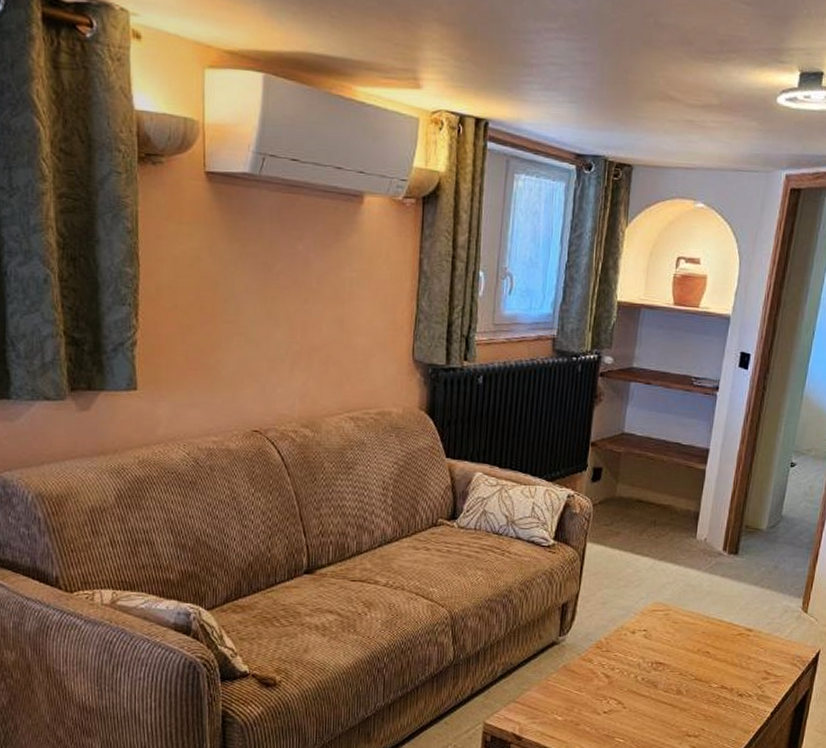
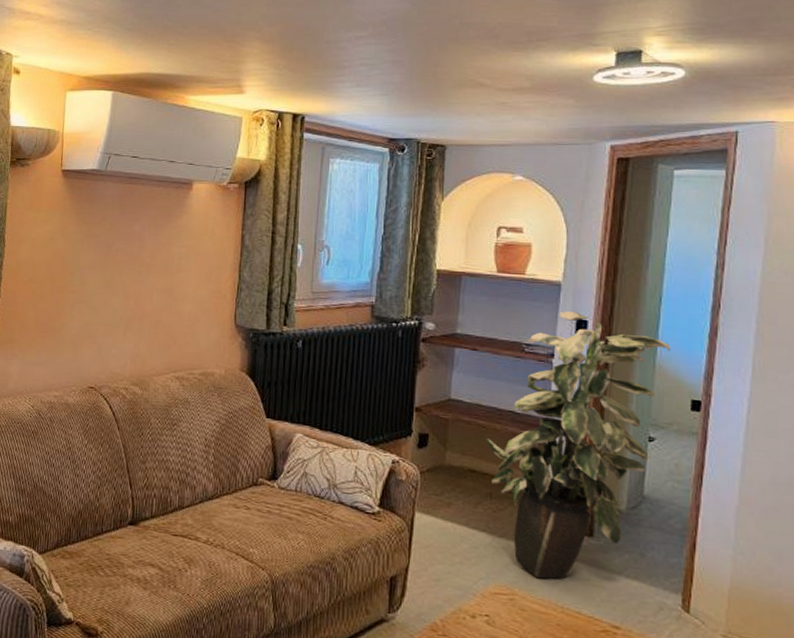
indoor plant: none [653,345,818,595] -> present [485,311,671,580]

